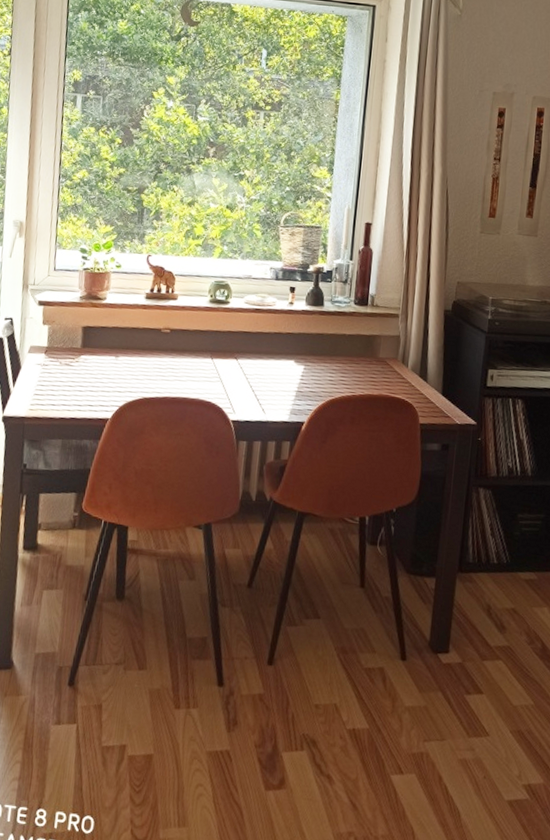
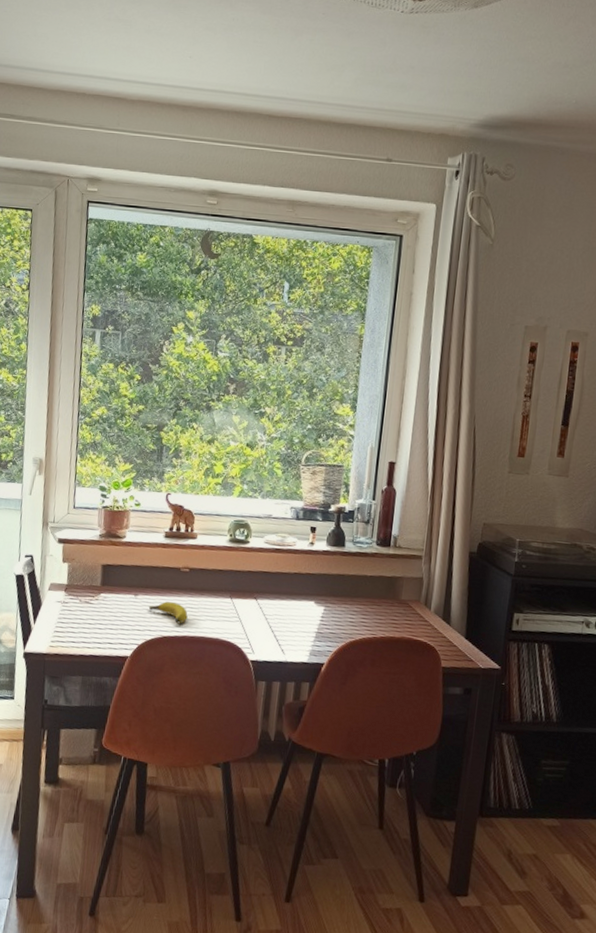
banana: none [129,363,169,385] -> present [148,601,188,624]

